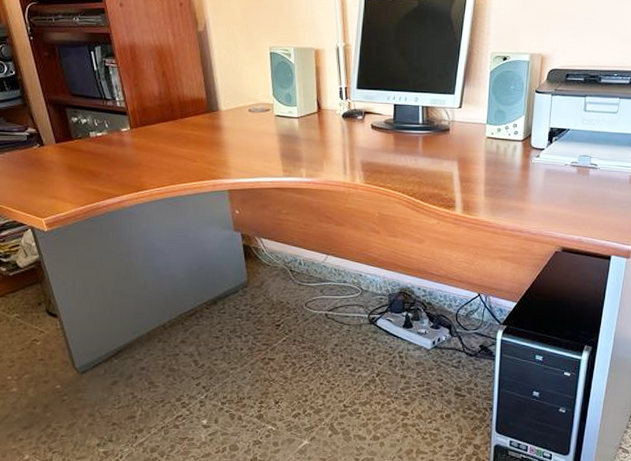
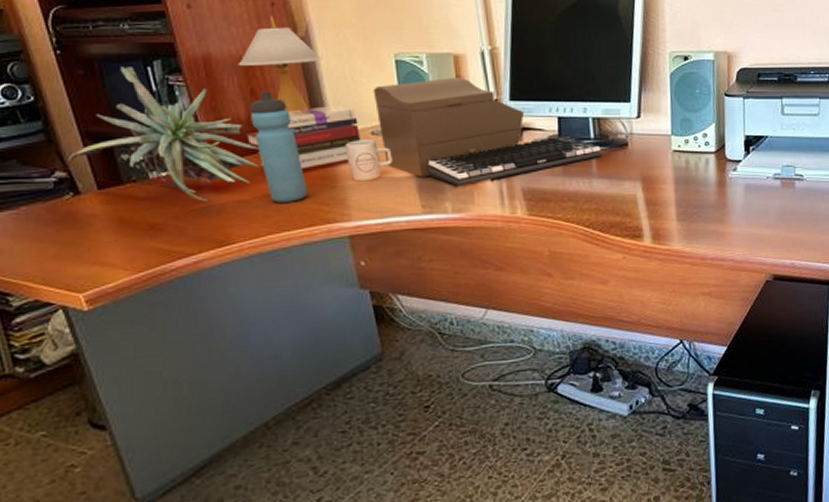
plant: none [36,51,168,157] -> present [67,67,260,202]
table lamp: none [154,13,217,91] -> present [238,15,324,112]
books: none [157,86,241,138] -> present [245,104,361,171]
water bottle: none [161,73,200,161] -> present [250,91,308,203]
mug: none [229,115,264,149] -> present [345,140,393,182]
sewing box: none [252,67,368,148] -> present [373,76,525,177]
computer keyboard: none [289,120,427,157] -> present [427,135,601,187]

